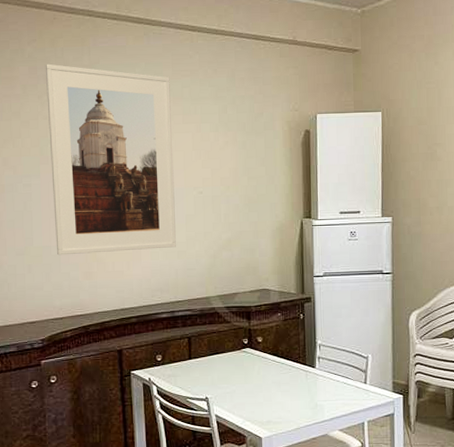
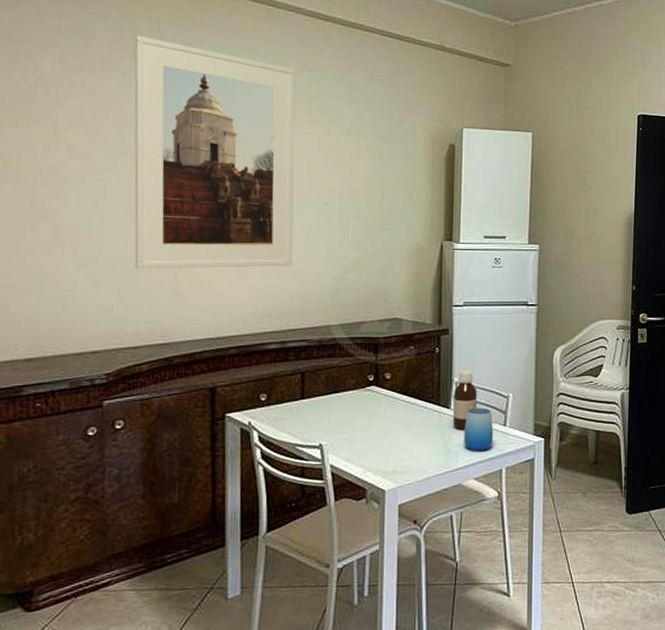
bottle: none [317,333,339,387] -> present [453,370,477,430]
cup: none [328,367,356,406] -> present [464,407,494,452]

